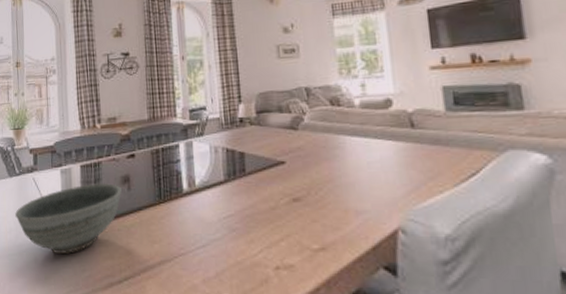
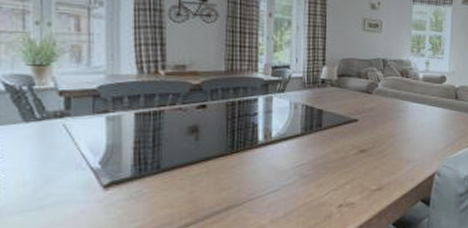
bowl: present [15,183,122,254] -> none [33,133,187,206]

